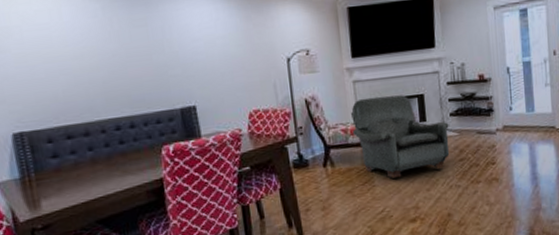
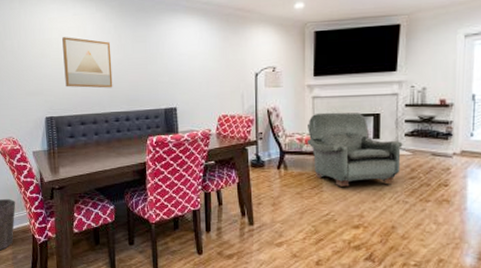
wall art: none [27,23,108,91] -> present [62,37,113,88]

